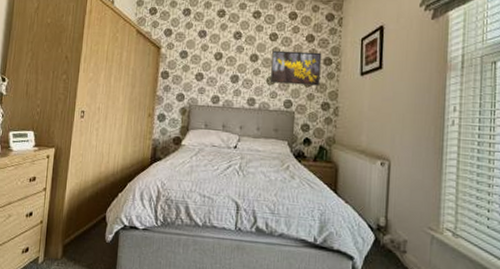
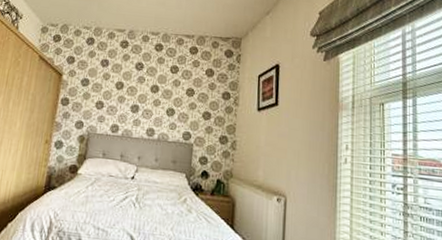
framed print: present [270,50,322,86] -> none [170,82,221,119]

